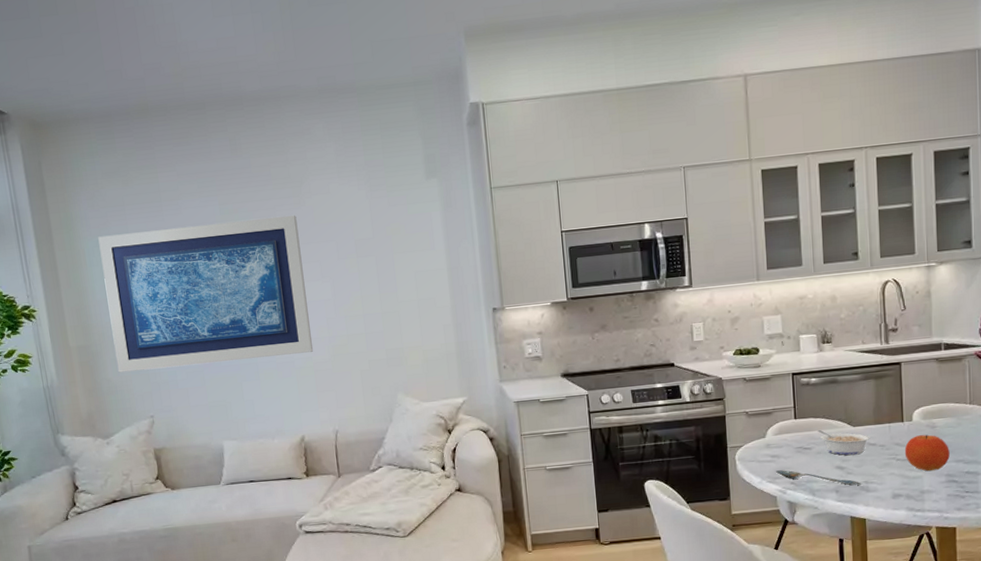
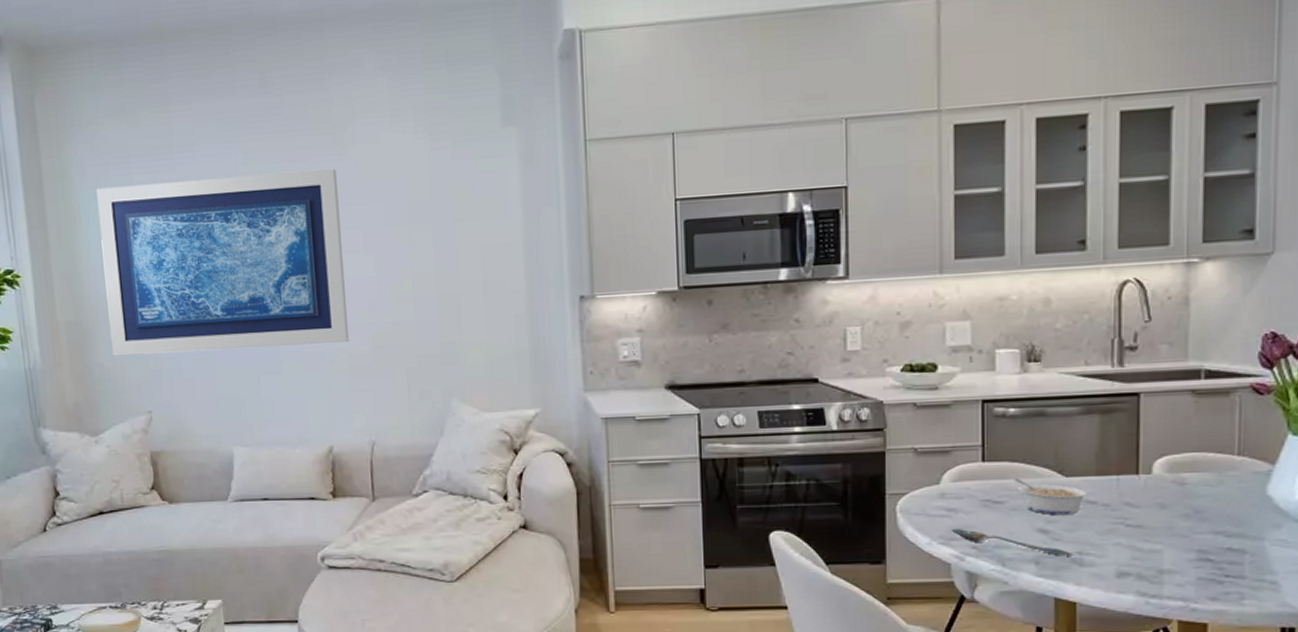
fruit: present [904,434,950,472] -> none [1138,494,1204,544]

